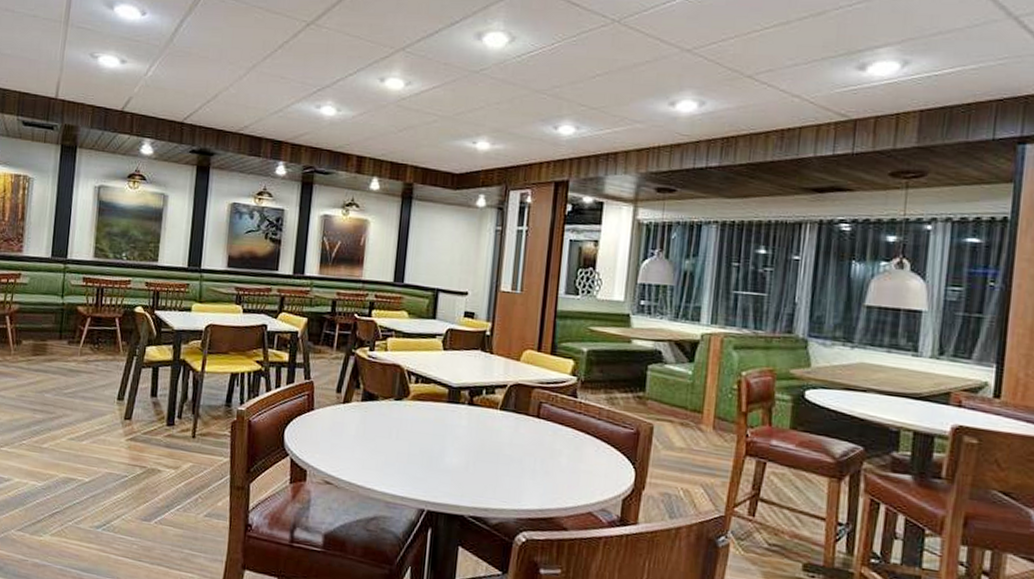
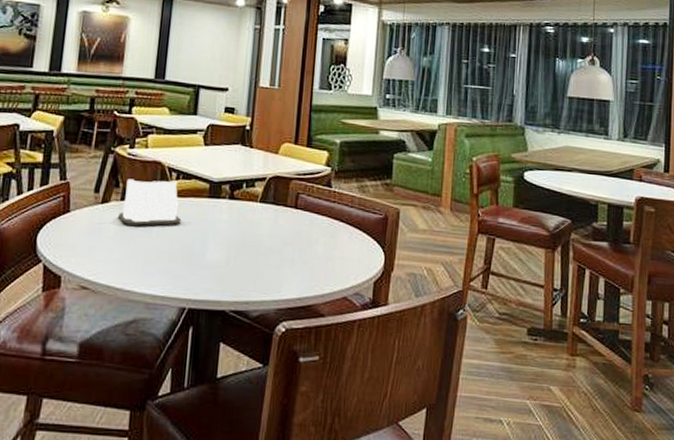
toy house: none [359,380,421,428] -> present [119,179,182,226]

